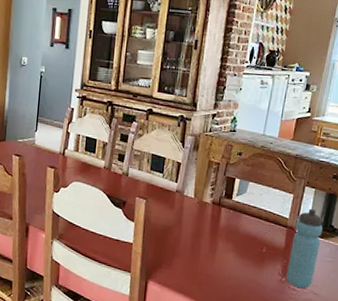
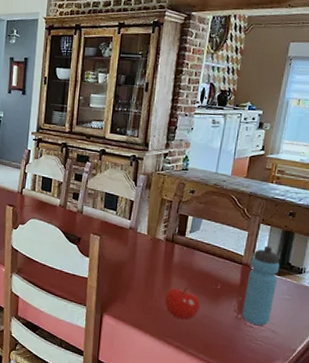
fruit: none [211,252,246,285] -> present [165,288,200,321]

